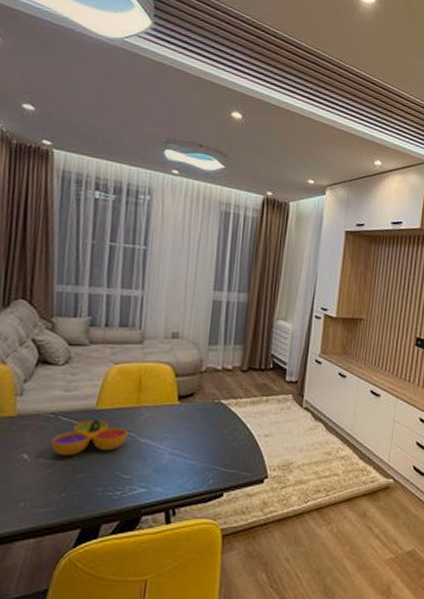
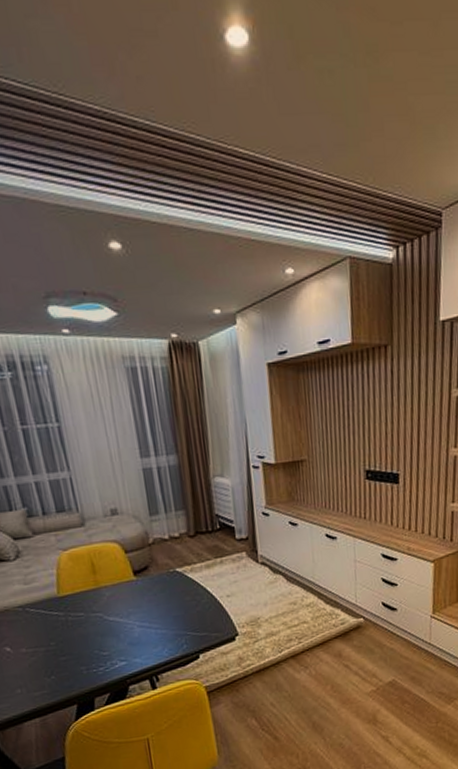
decorative bowl: present [51,419,128,455] -> none [26,605,96,644]

